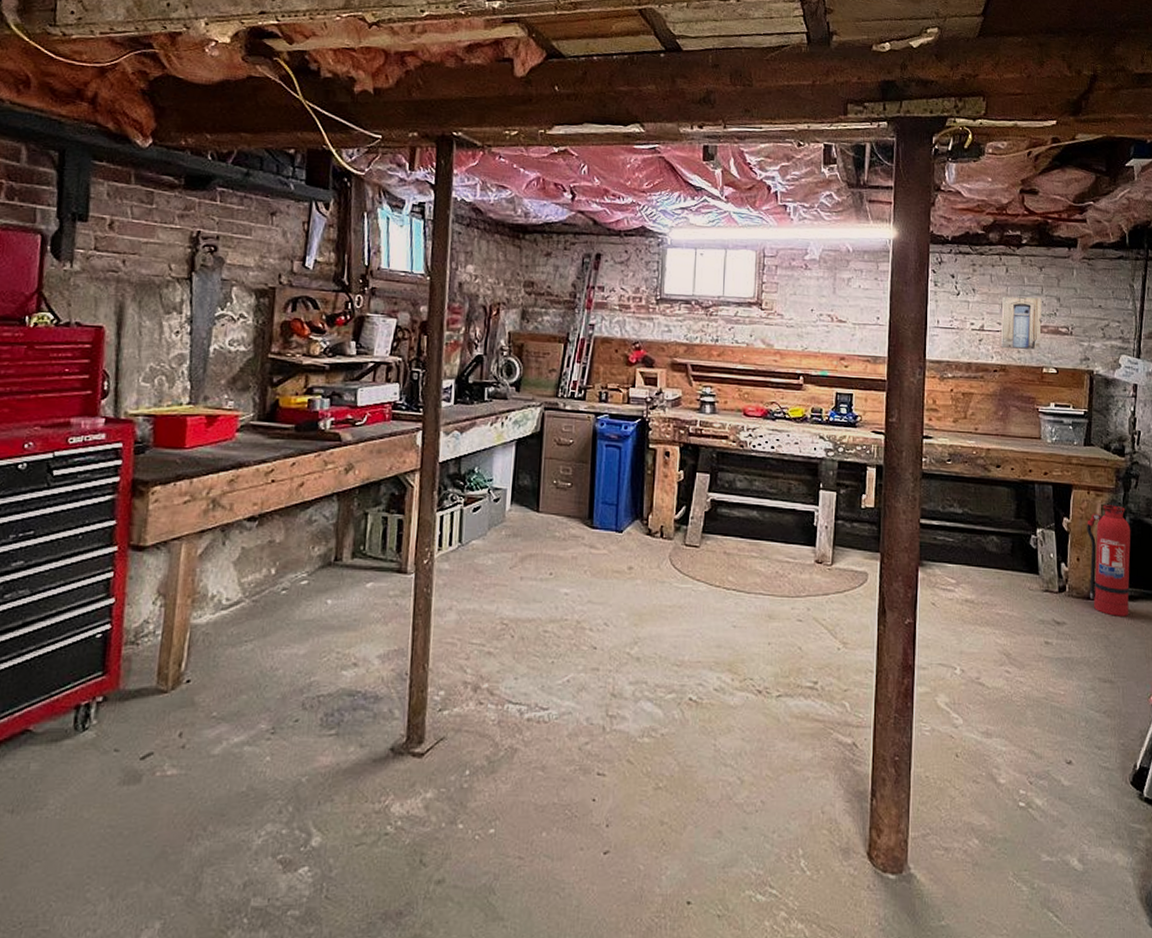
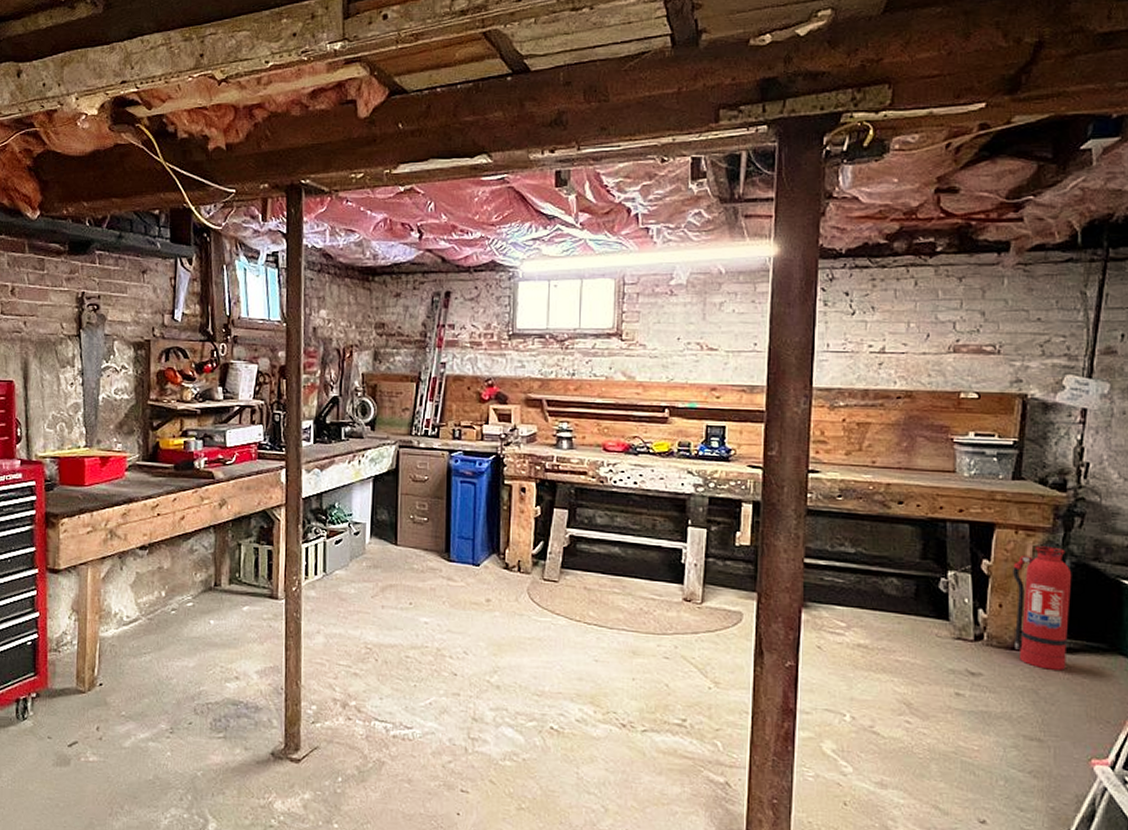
wall art: present [1000,296,1042,350] -> none [906,312,961,372]

